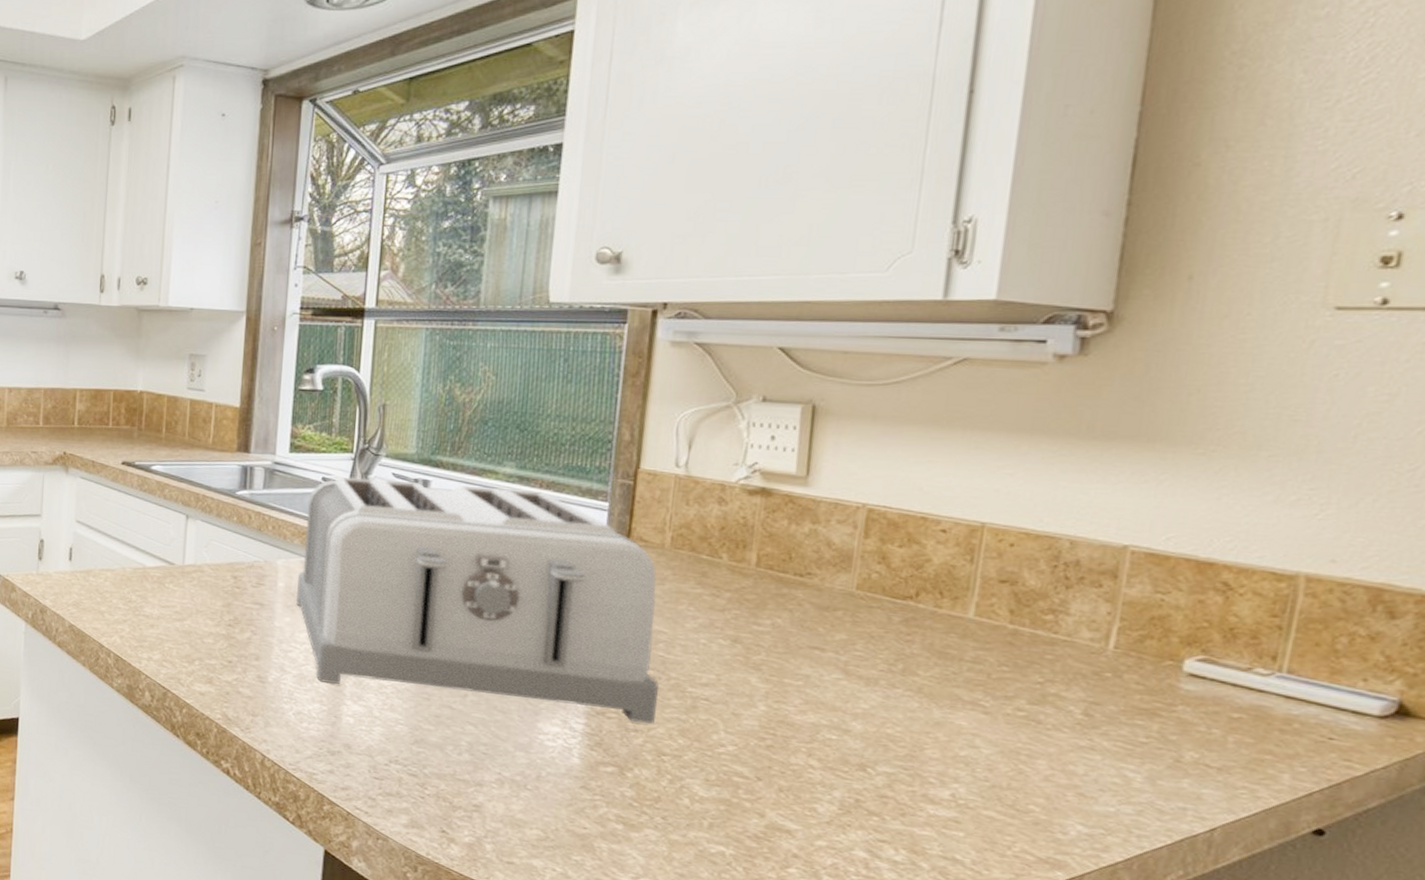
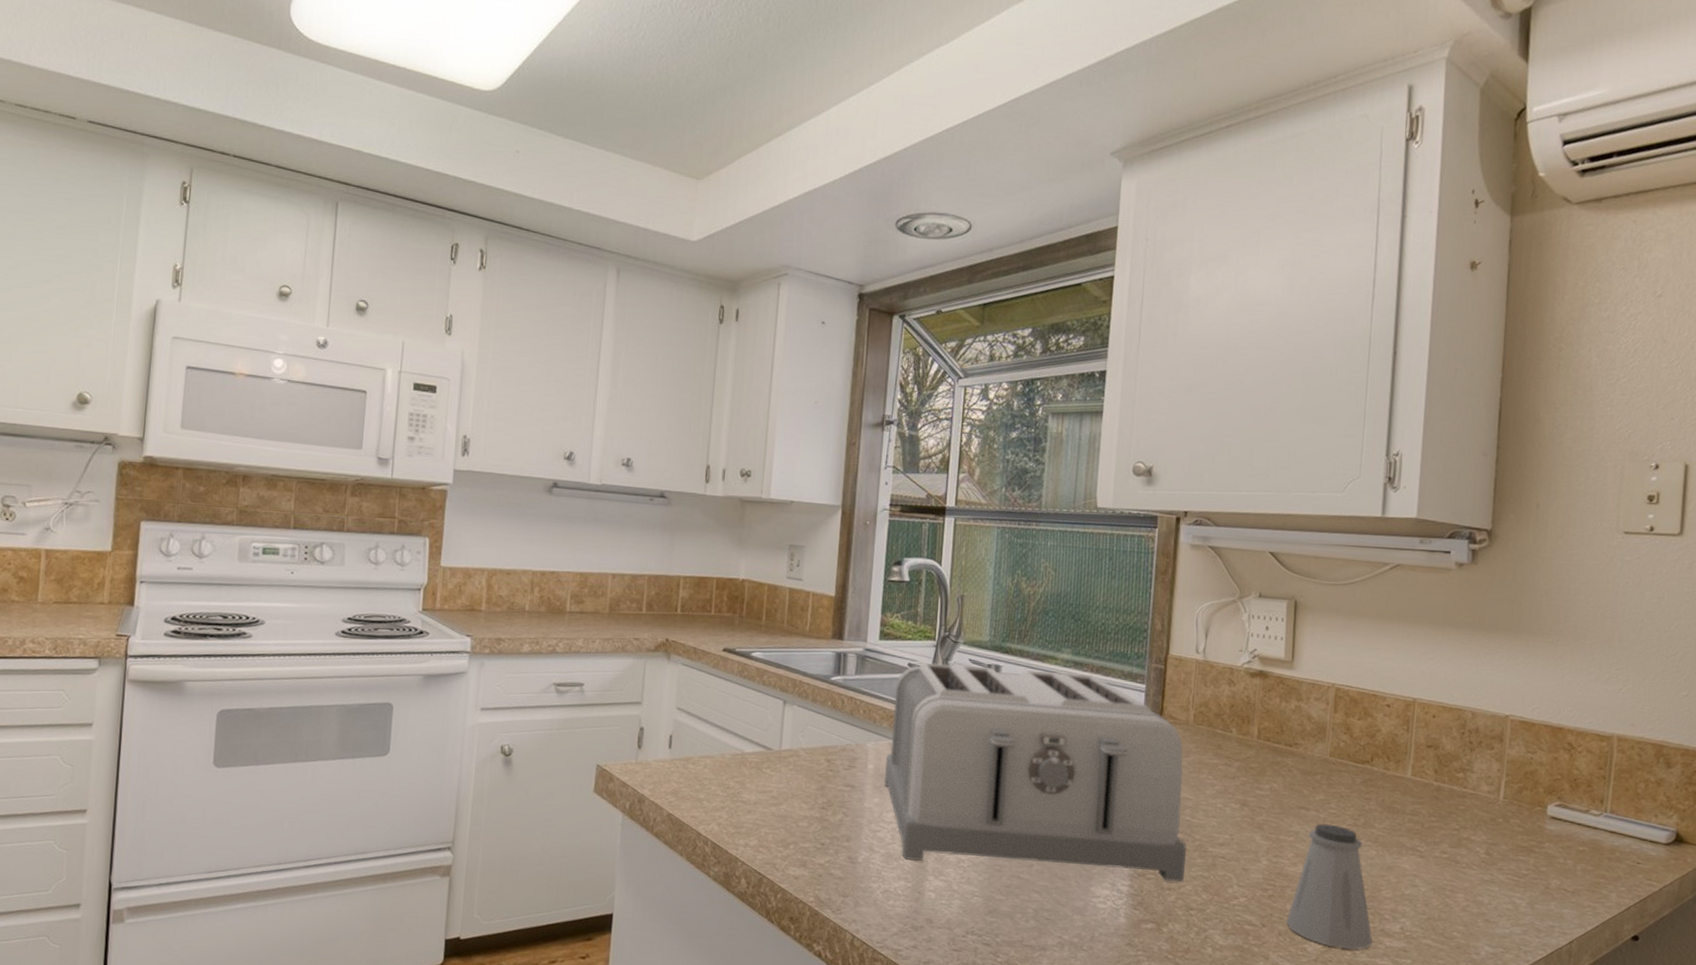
saltshaker: none [790,667,911,816] -> present [1286,823,1373,950]

